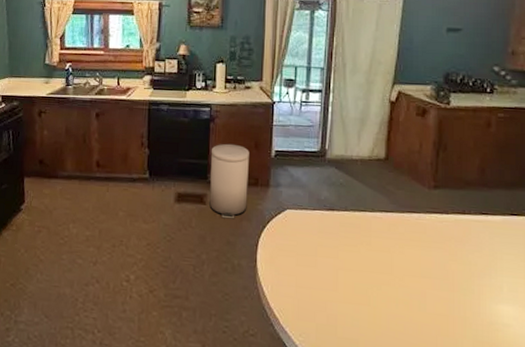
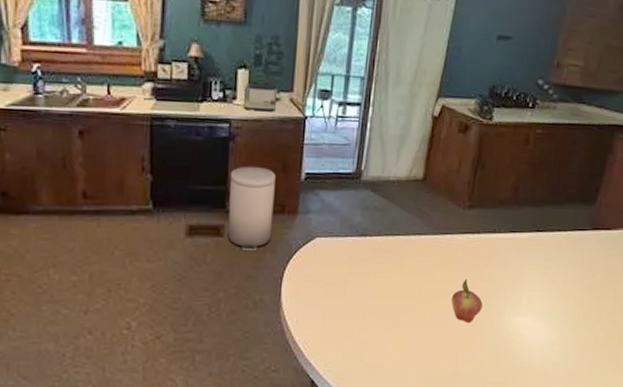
toaster: none [221,75,251,98] -> present [243,83,280,112]
fruit: none [424,259,459,306] -> present [451,278,483,322]

